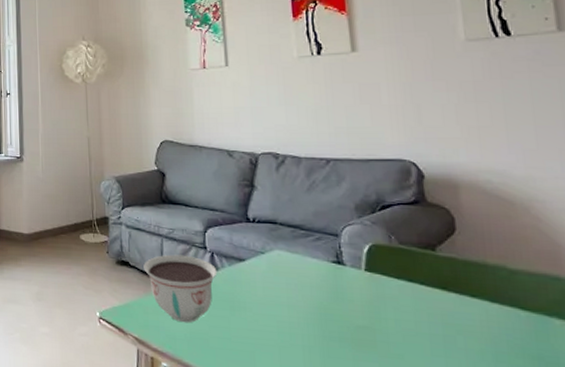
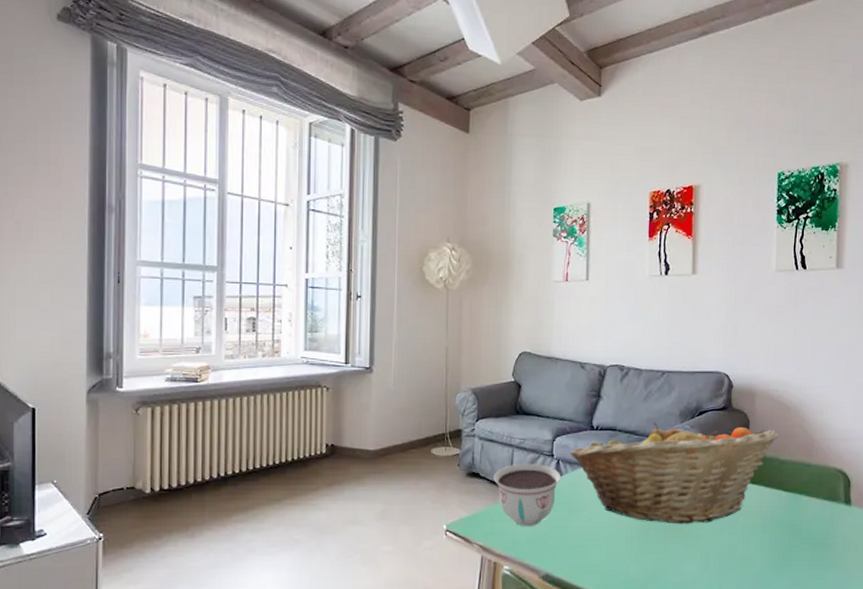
fruit basket: none [224,216,503,341] -> present [569,422,779,524]

